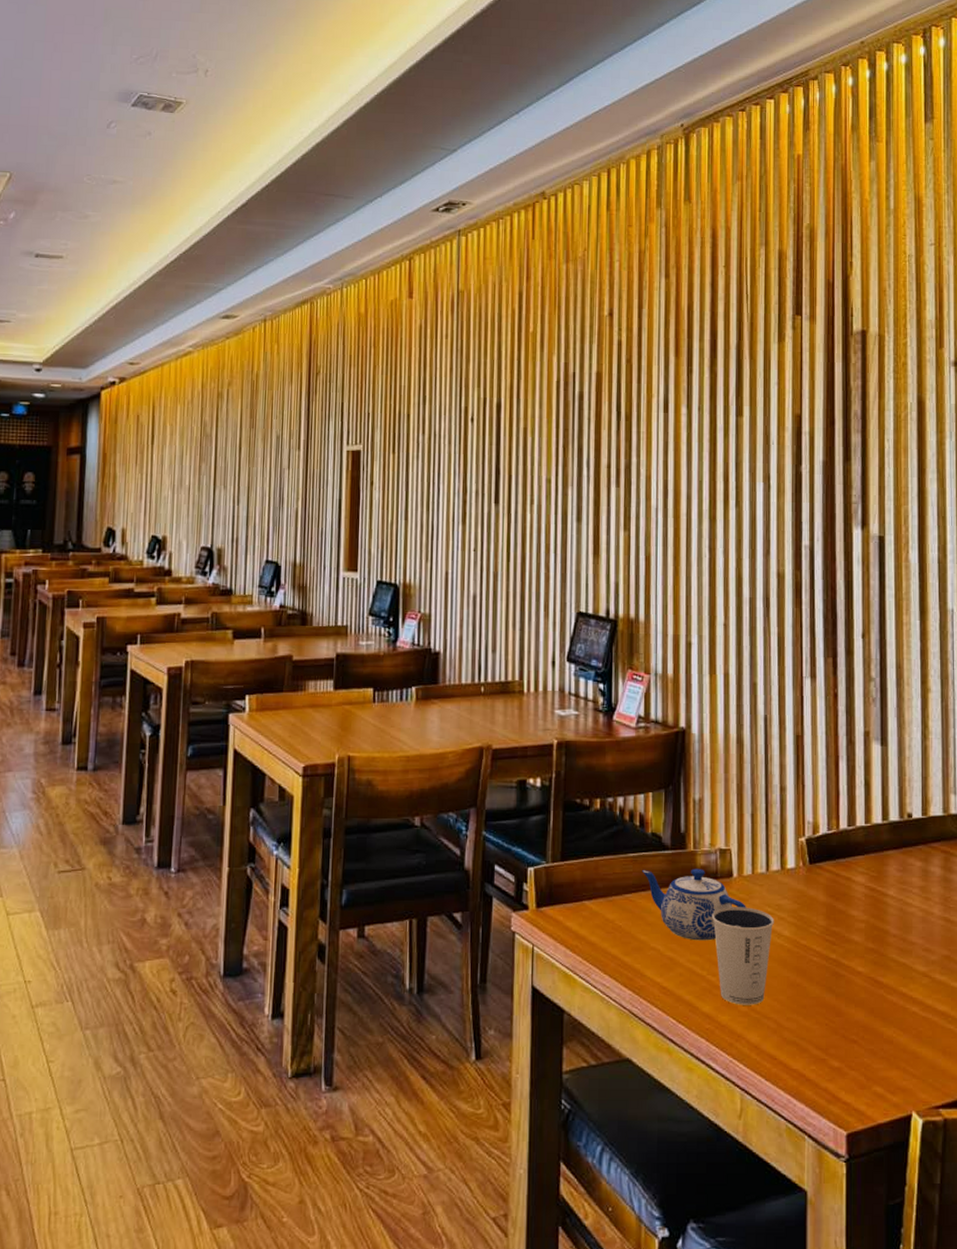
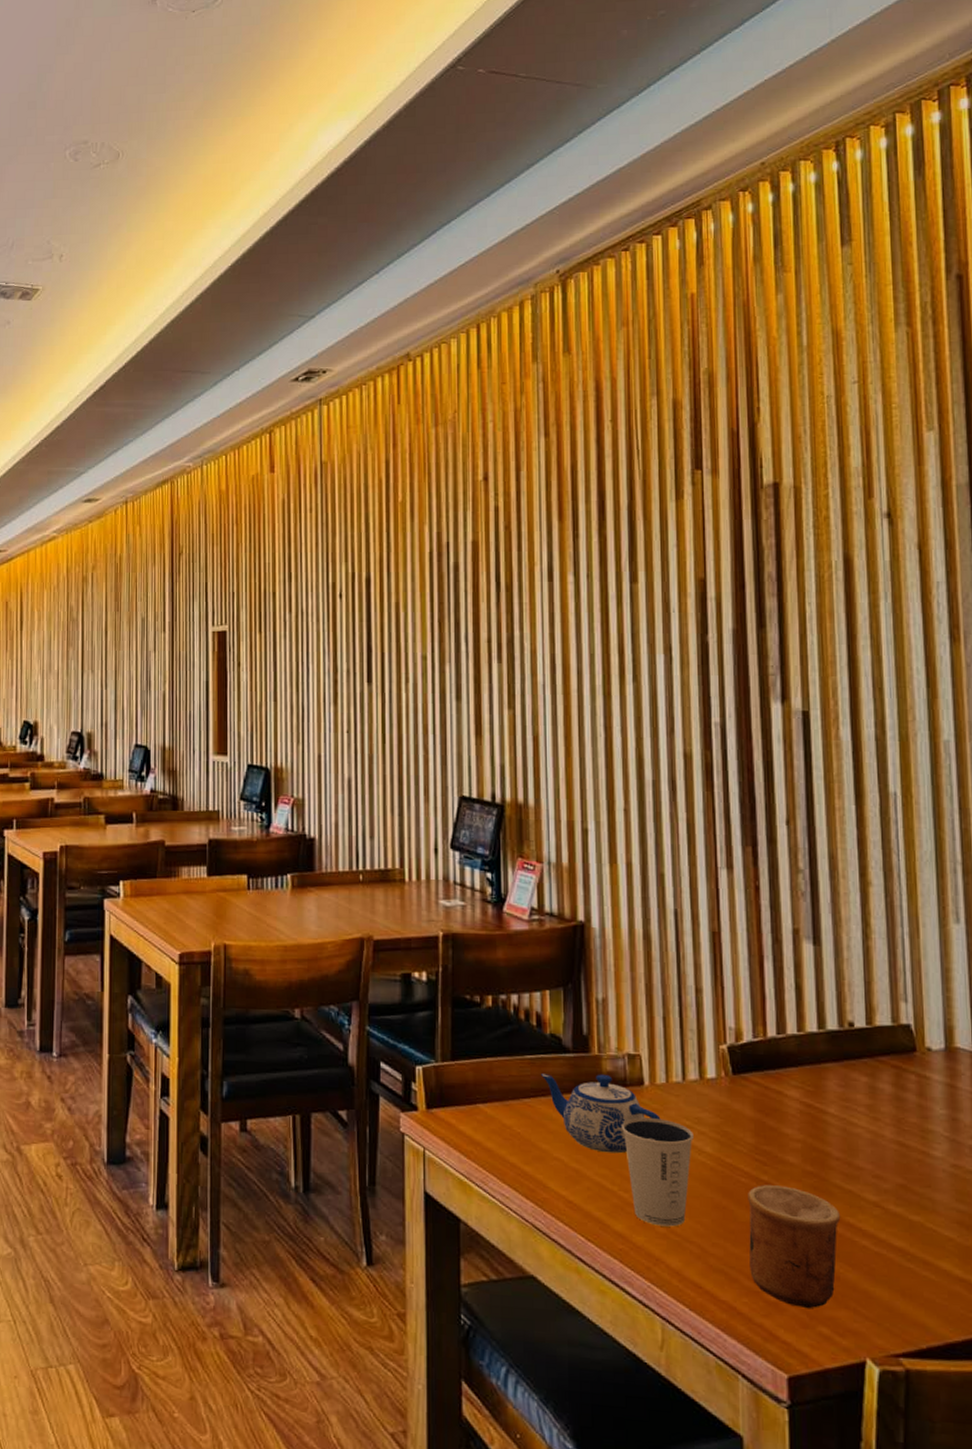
cup: none [818,962,896,1072] -> present [748,1185,841,1309]

